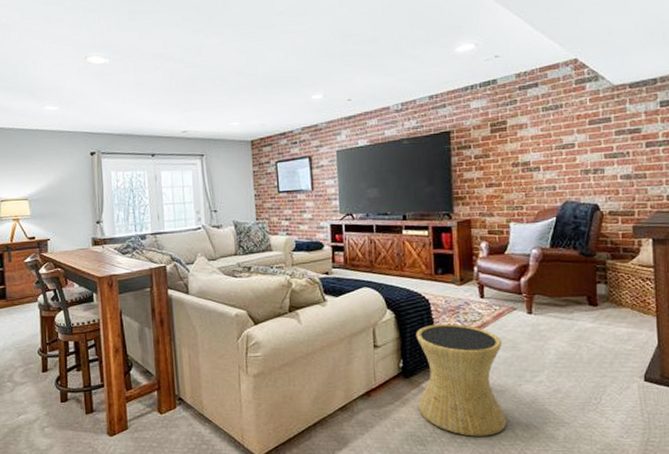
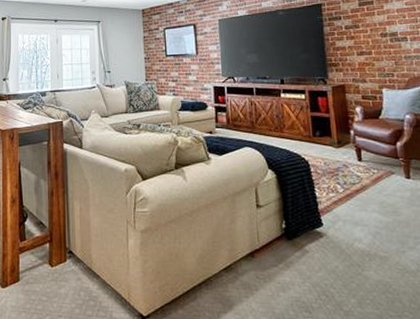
side table: present [415,323,507,437] -> none [297,186,393,305]

